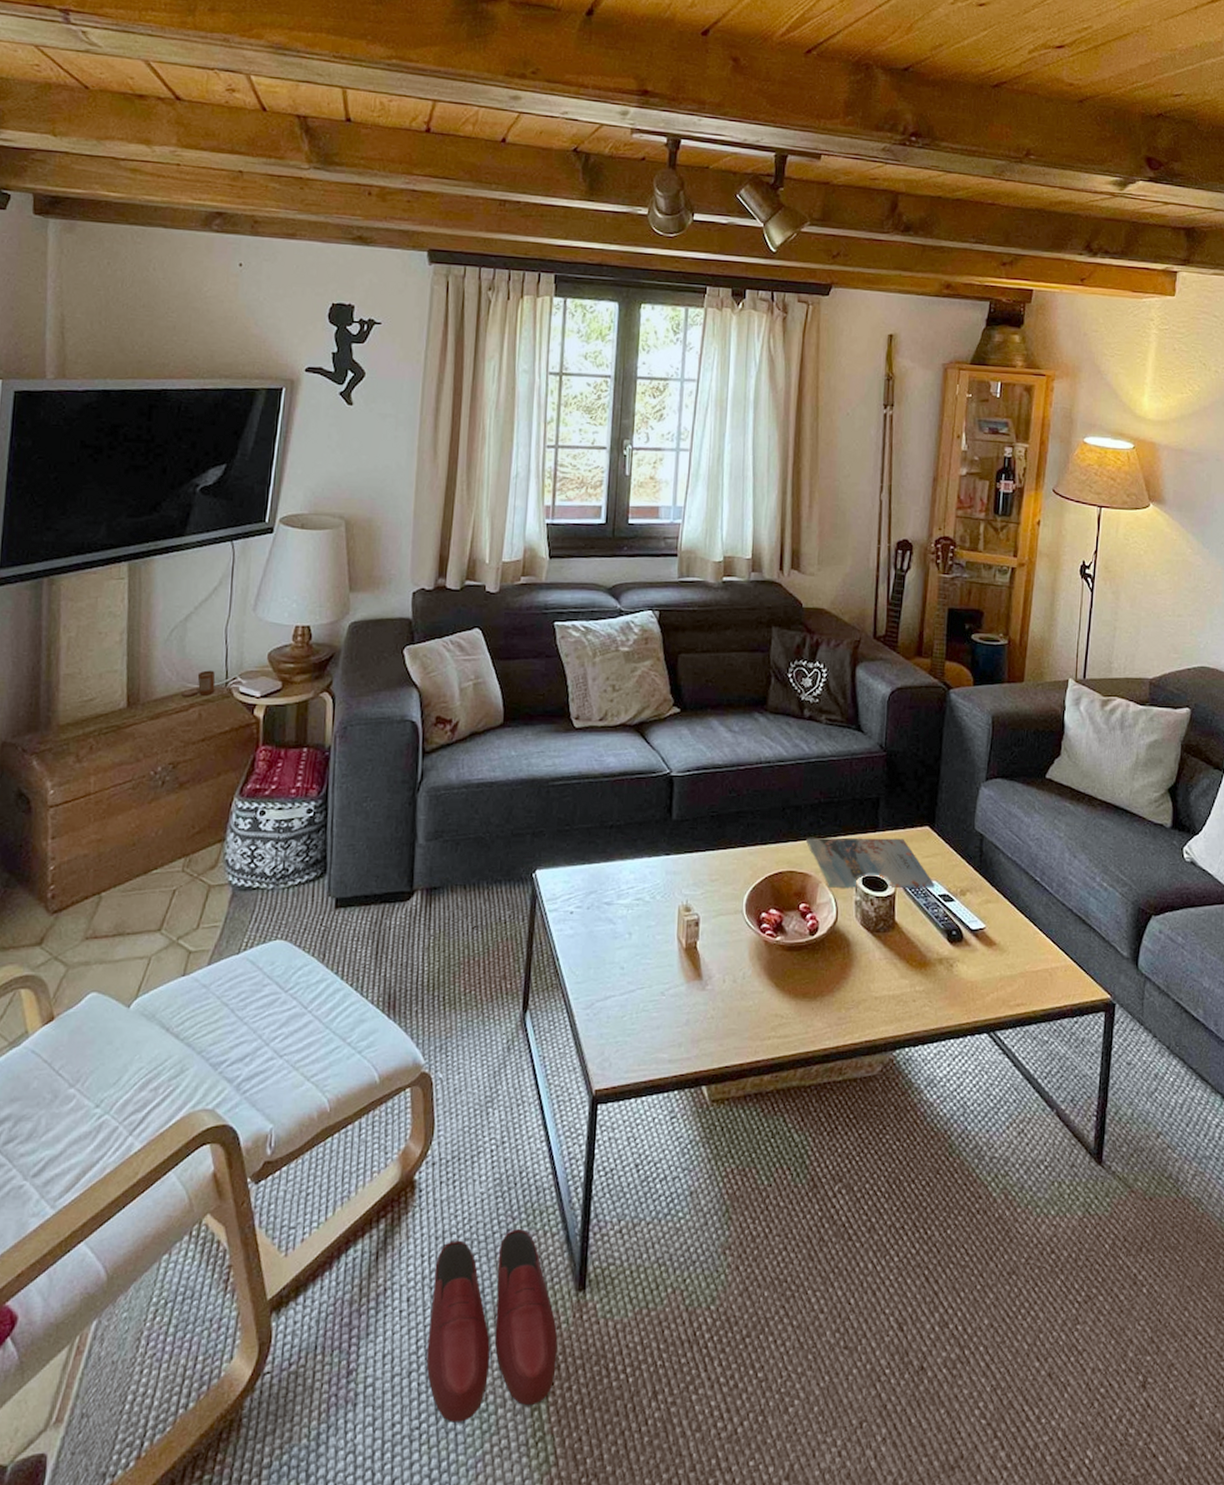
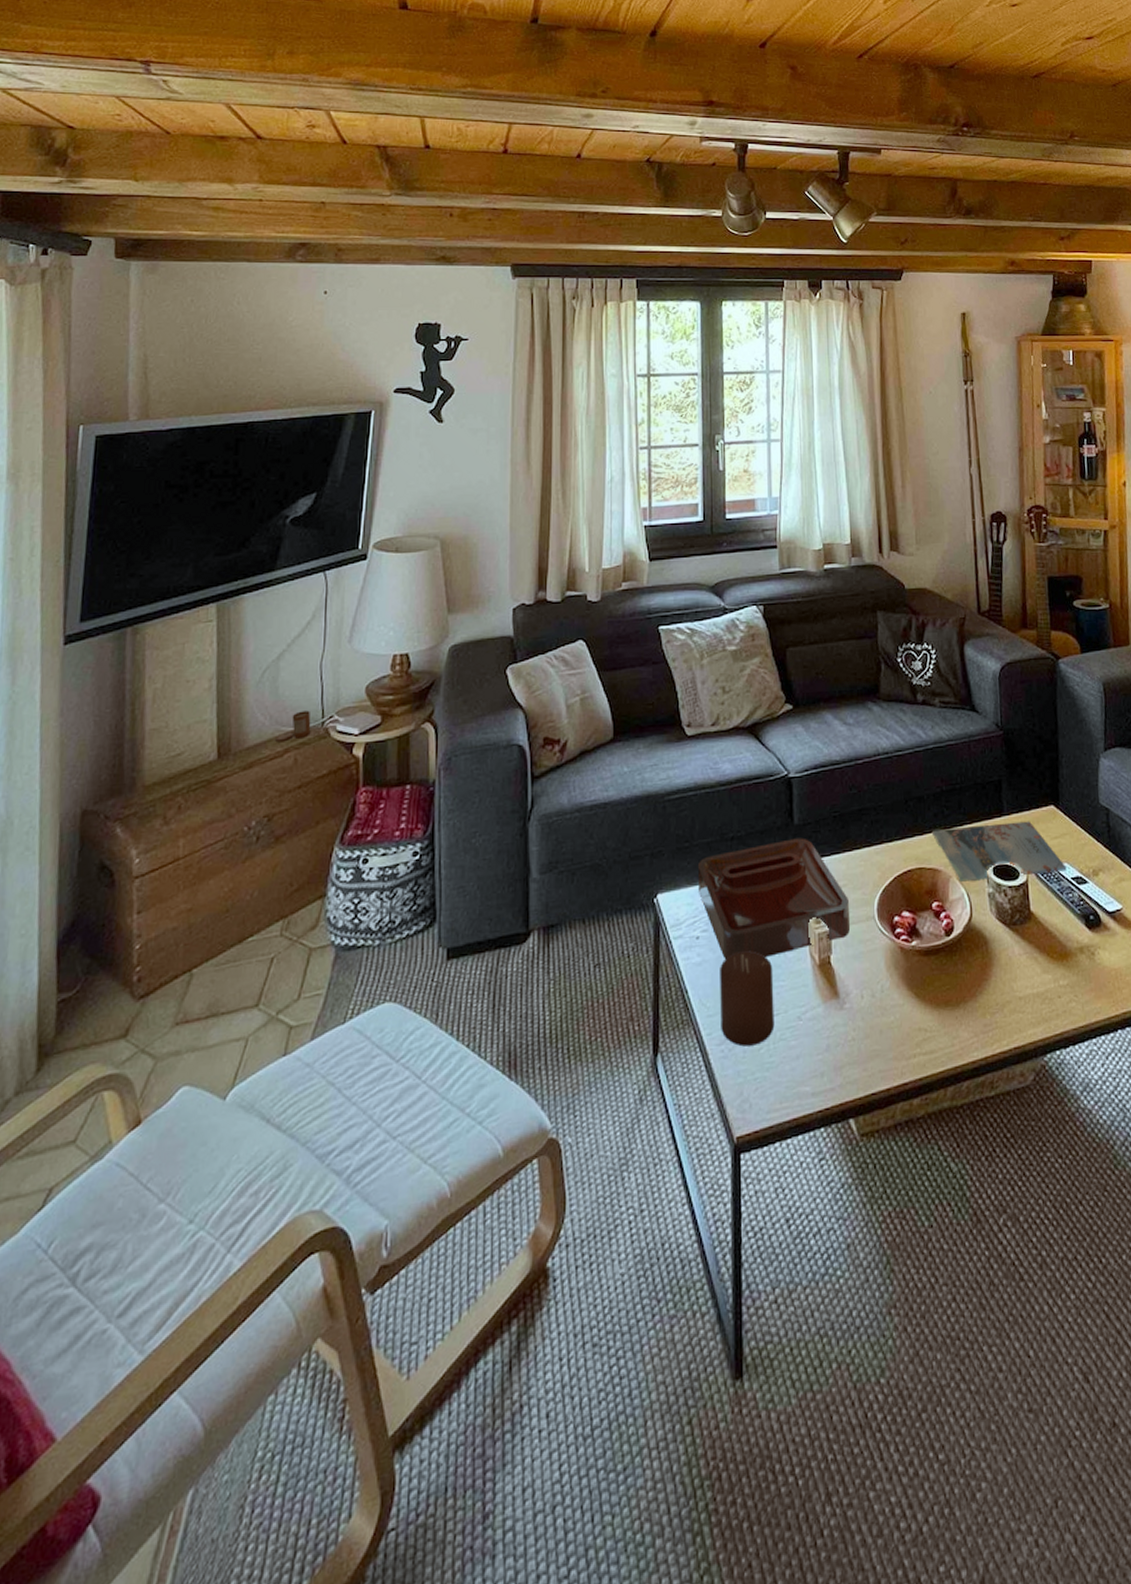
slippers: present [426,1229,558,1423] -> none [572,1312,717,1564]
decorative tray: none [575,832,719,936] -> present [697,838,850,959]
candle: none [587,929,641,1013] -> present [720,950,775,1047]

